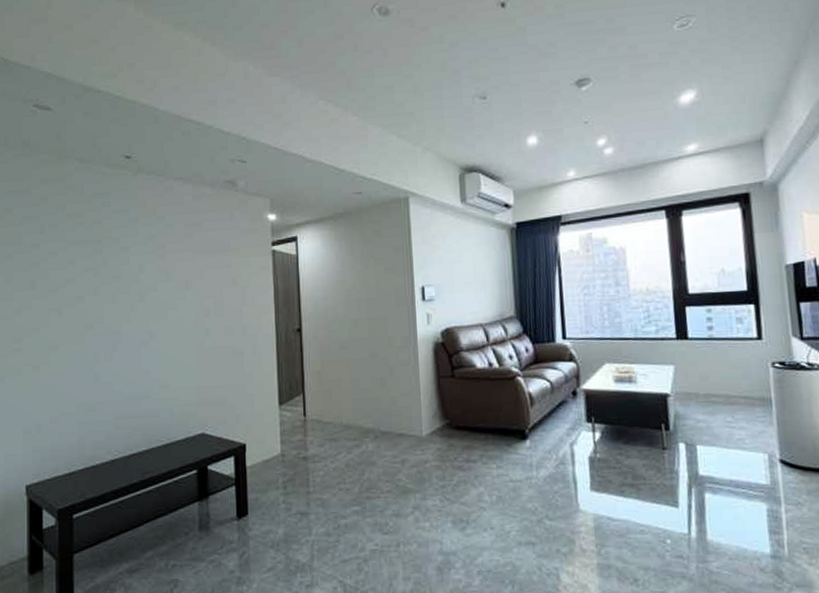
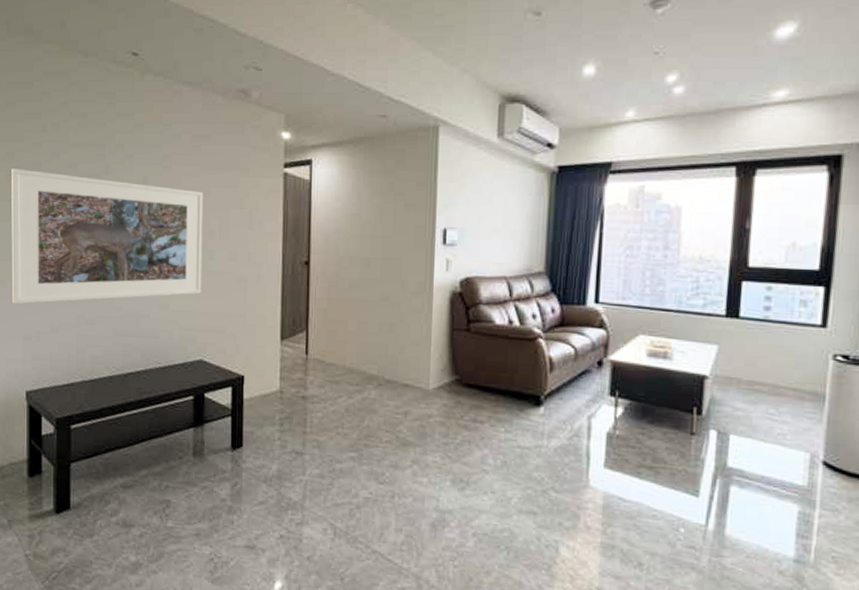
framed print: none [10,269,200,400] -> present [11,168,204,304]

